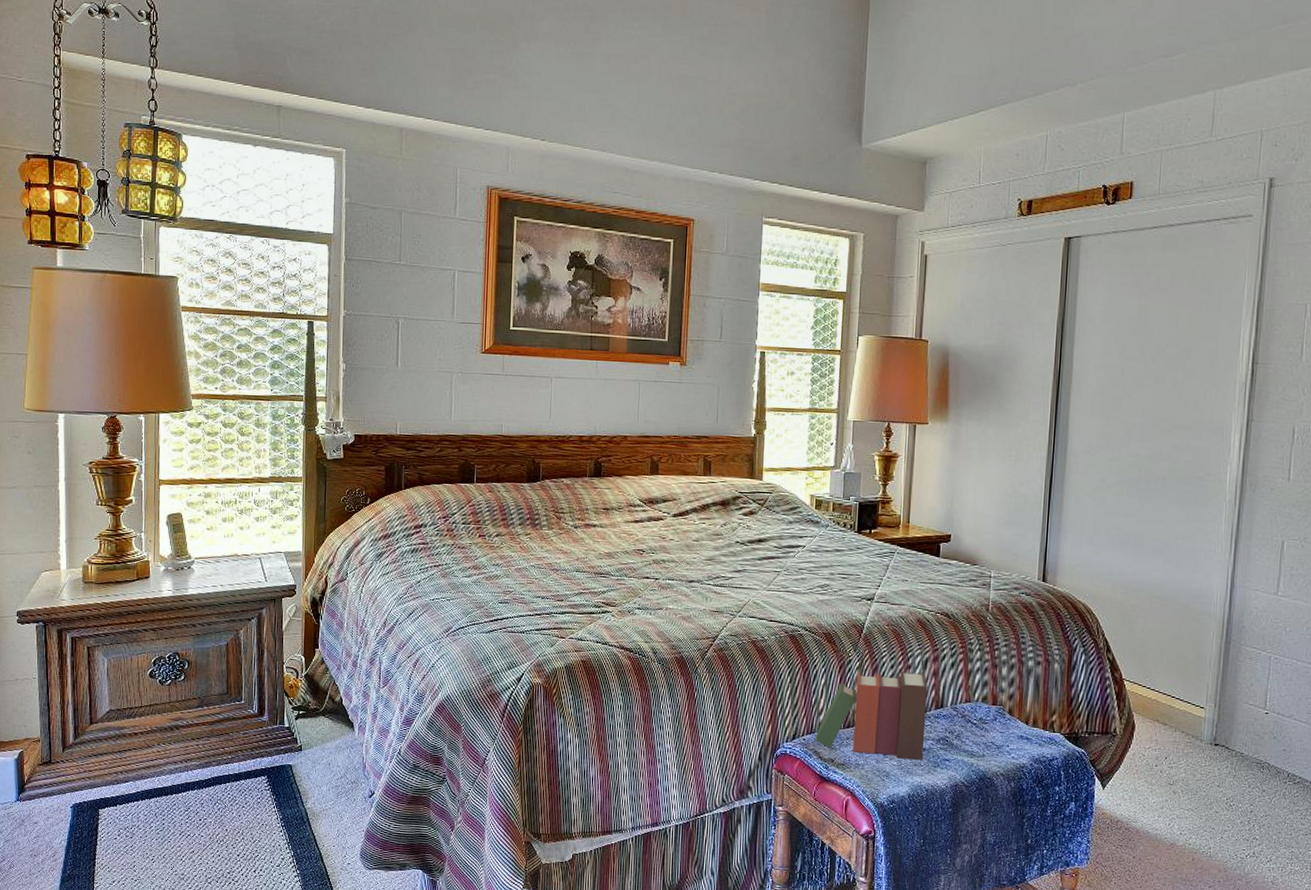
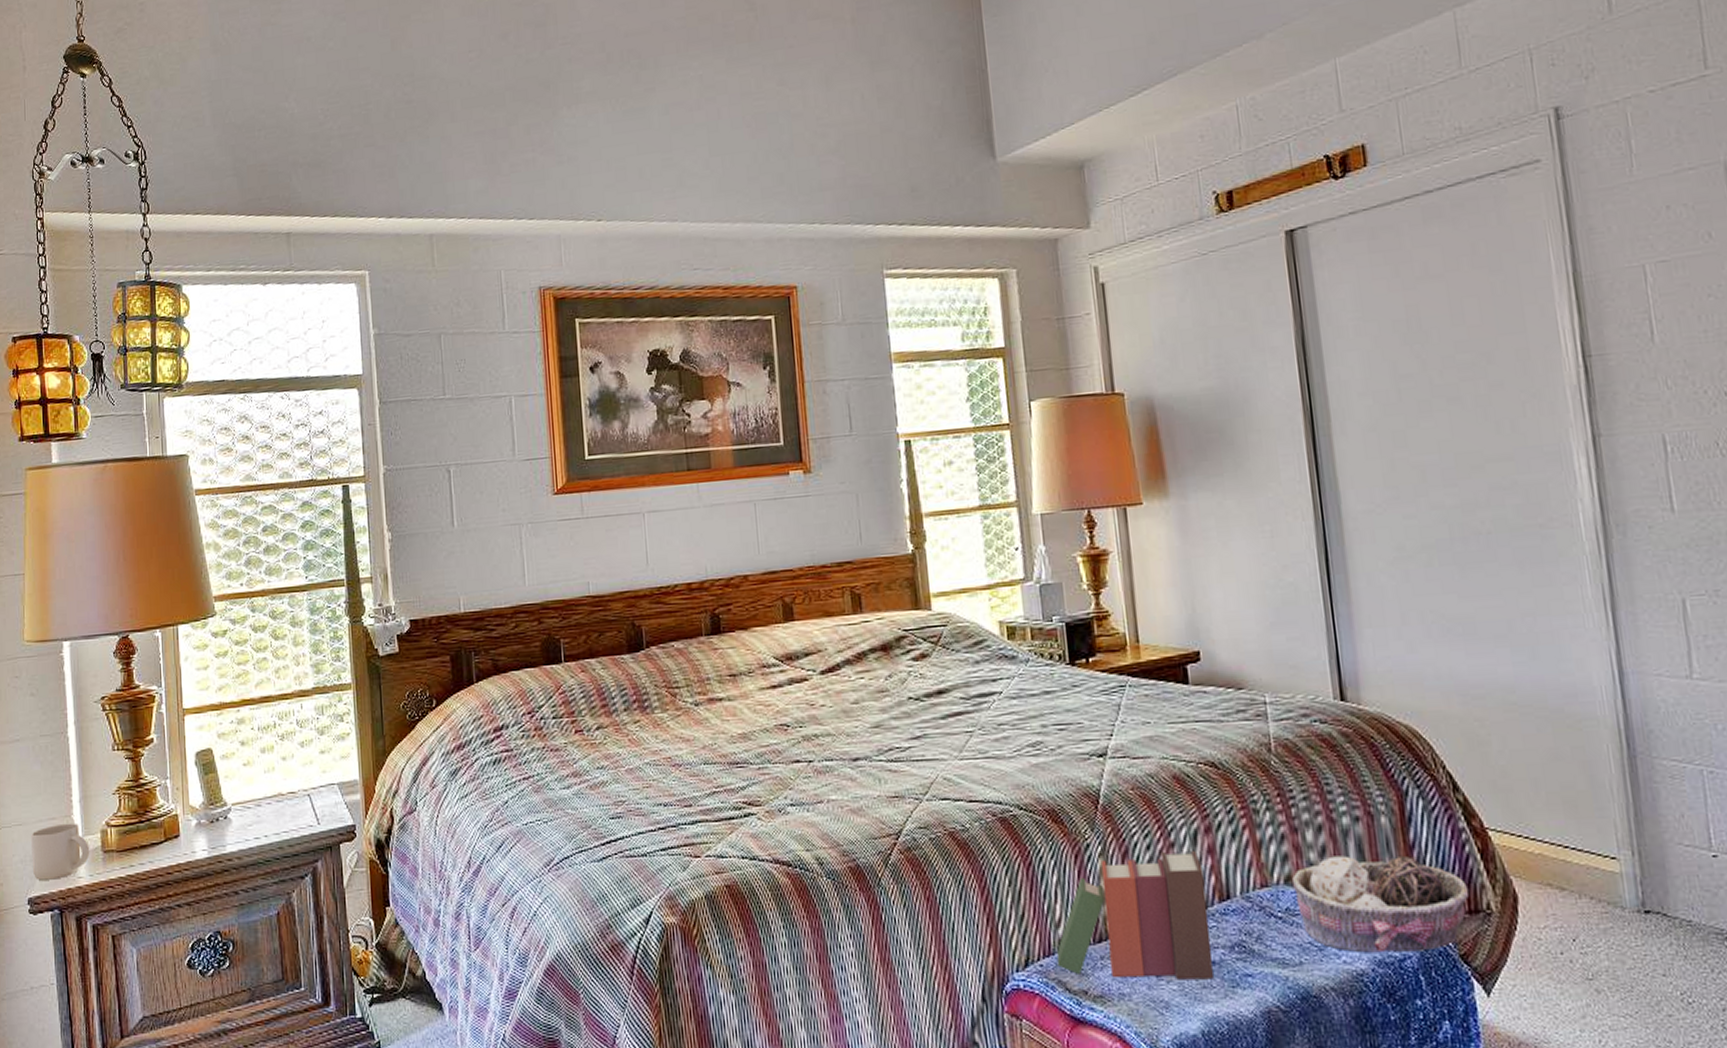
mug: none [21,556,73,599] -> present [30,823,90,880]
decorative basket: none [987,686,1105,756] -> present [1292,855,1470,953]

